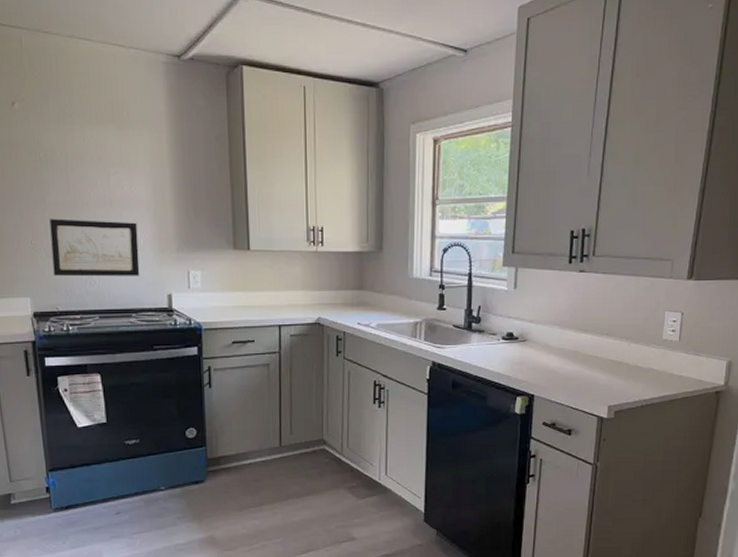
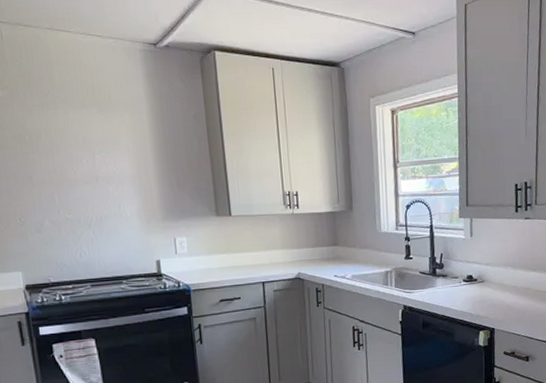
wall art: present [49,219,140,277] -> none [37,196,129,250]

